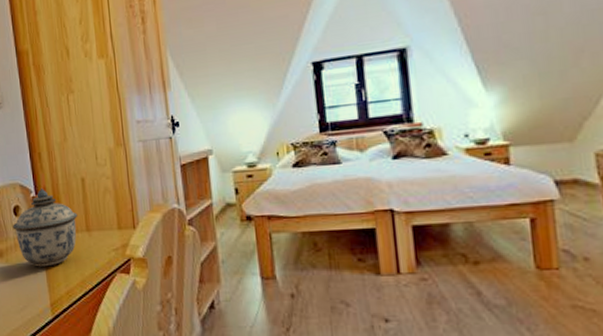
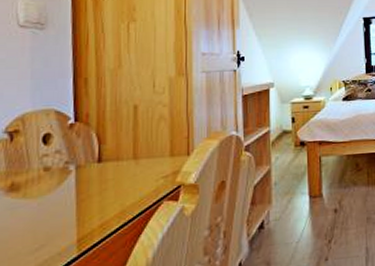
lidded jar: present [12,188,78,267] -> none [38,114,125,200]

